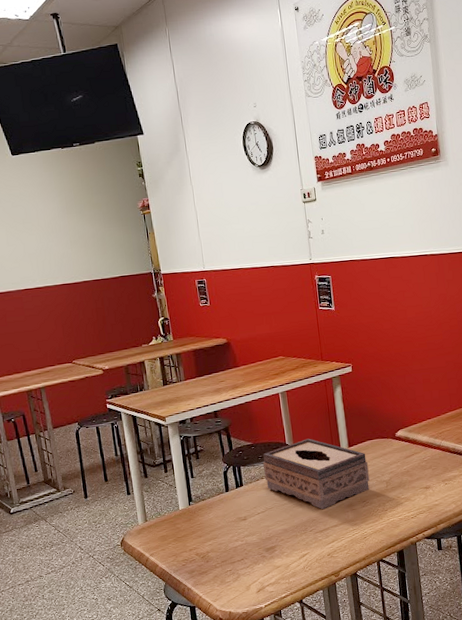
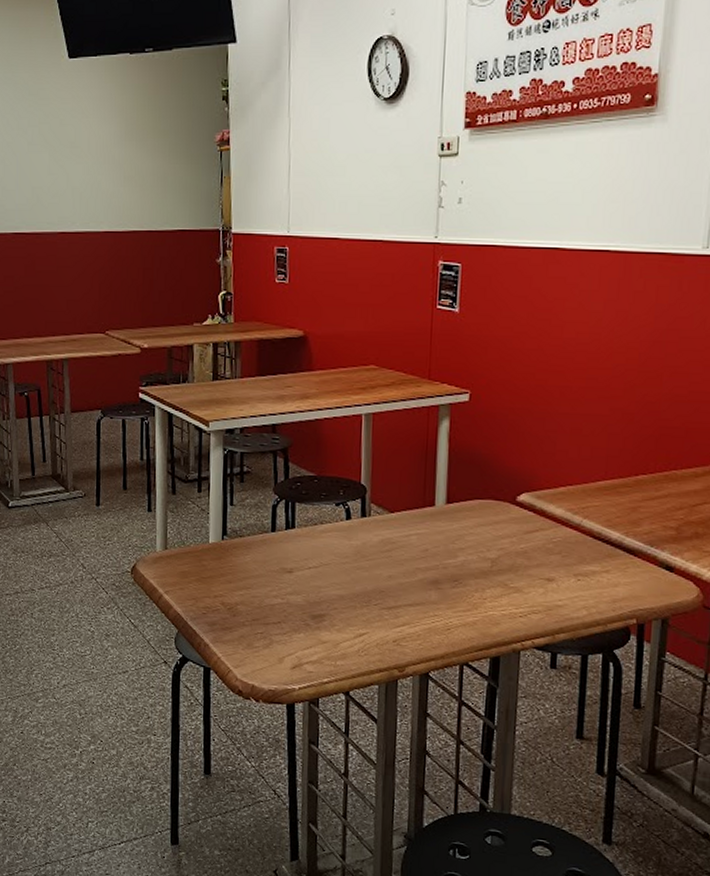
tissue box: present [262,438,370,510] -> none [325,481,470,581]

